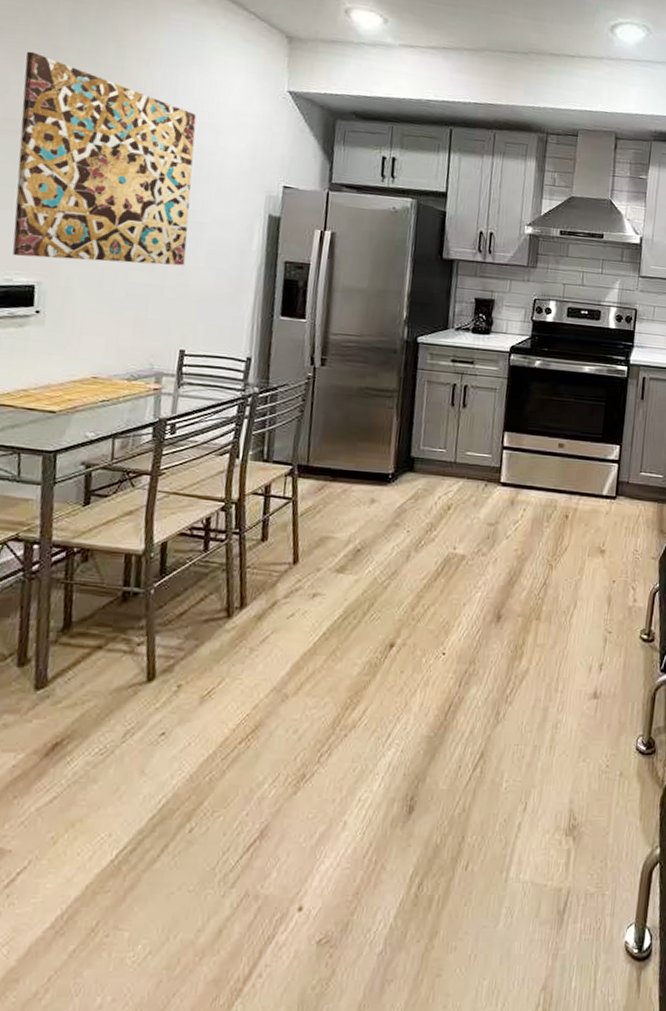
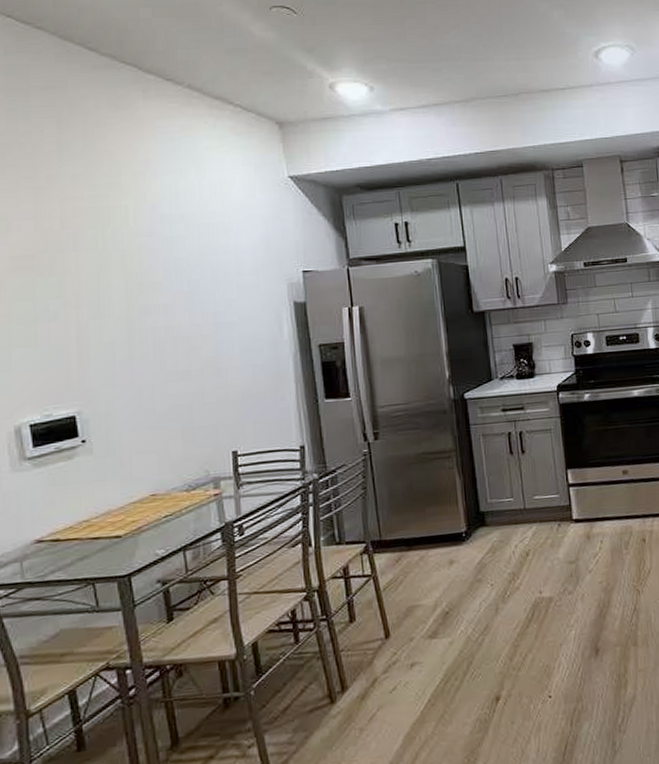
wall art: present [12,51,197,266] -> none [20,185,220,391]

